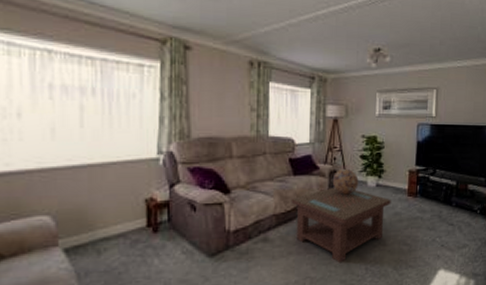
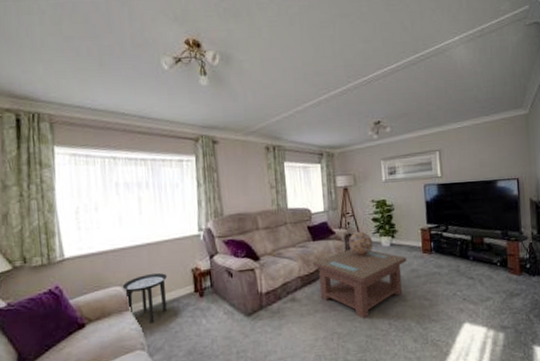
side table: none [50,202,114,263] -> present [122,273,168,324]

